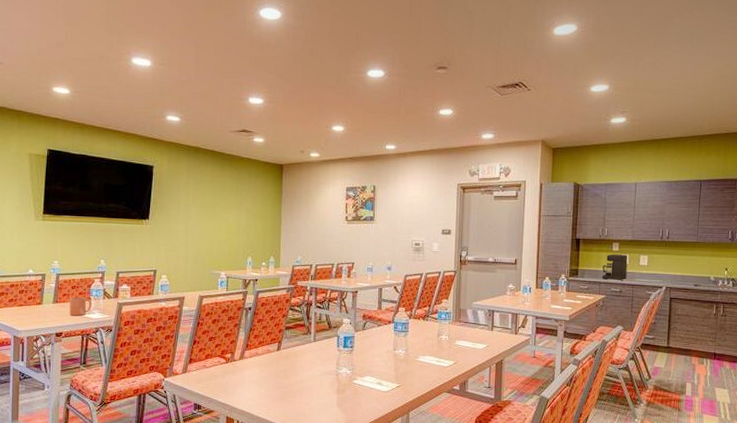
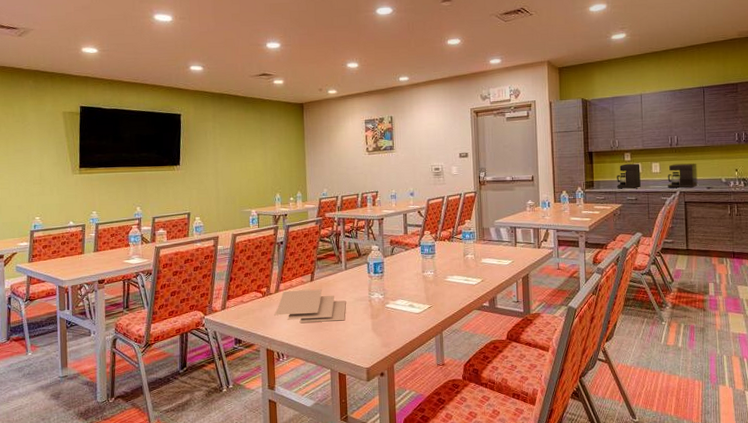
mug: present [70,297,92,316] -> none [109,244,131,263]
papers: none [237,358,312,394] -> present [274,289,346,323]
coffee maker: none [654,258,687,284] -> present [667,163,698,189]

